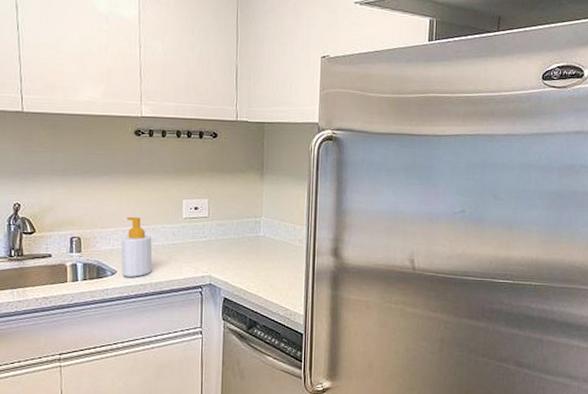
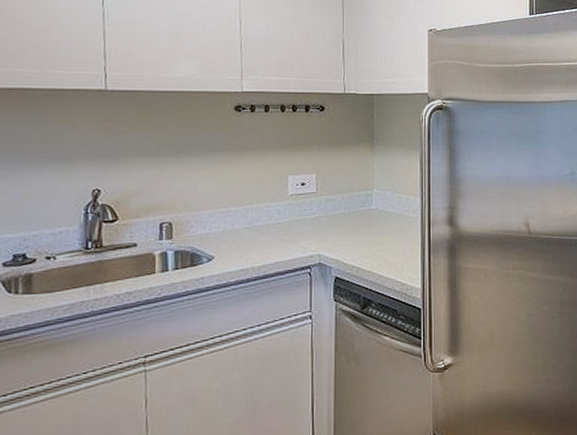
soap bottle: present [121,216,153,277] -> none [219,196,255,262]

